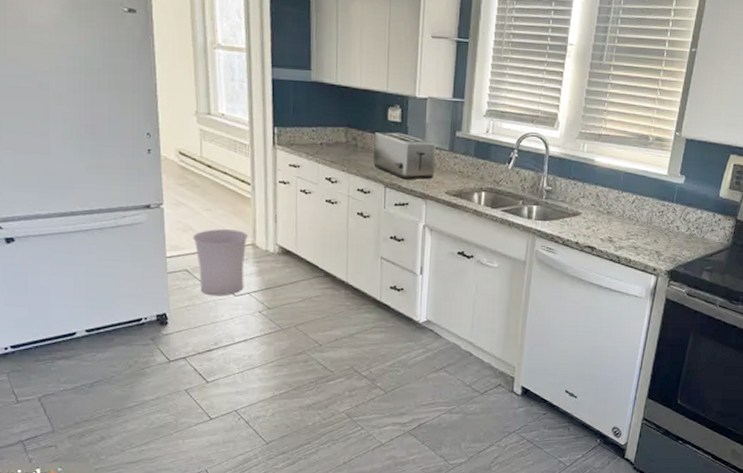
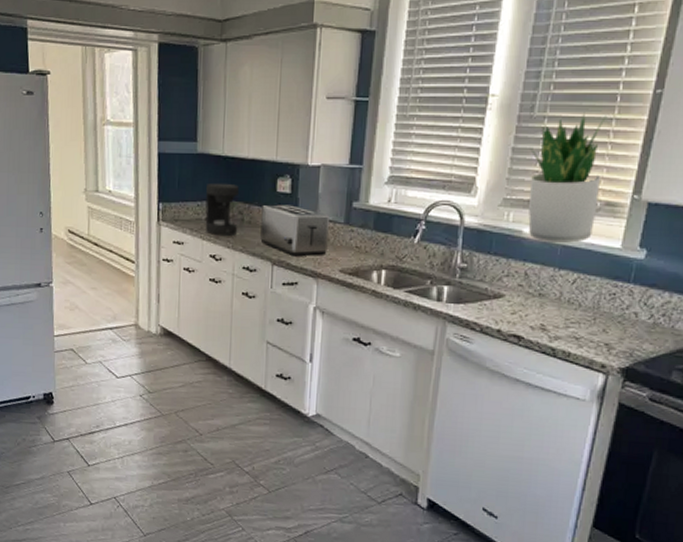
waste bin: present [192,229,248,296] -> none [78,308,131,378]
coffee maker: none [320,110,352,161] -> present [205,183,239,237]
planter: none [599,63,657,170] -> present [528,112,607,243]

